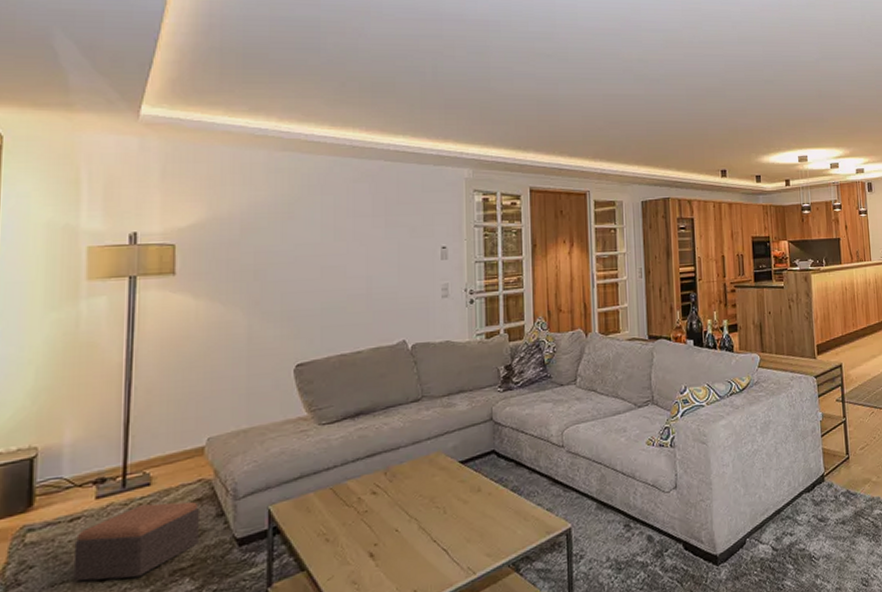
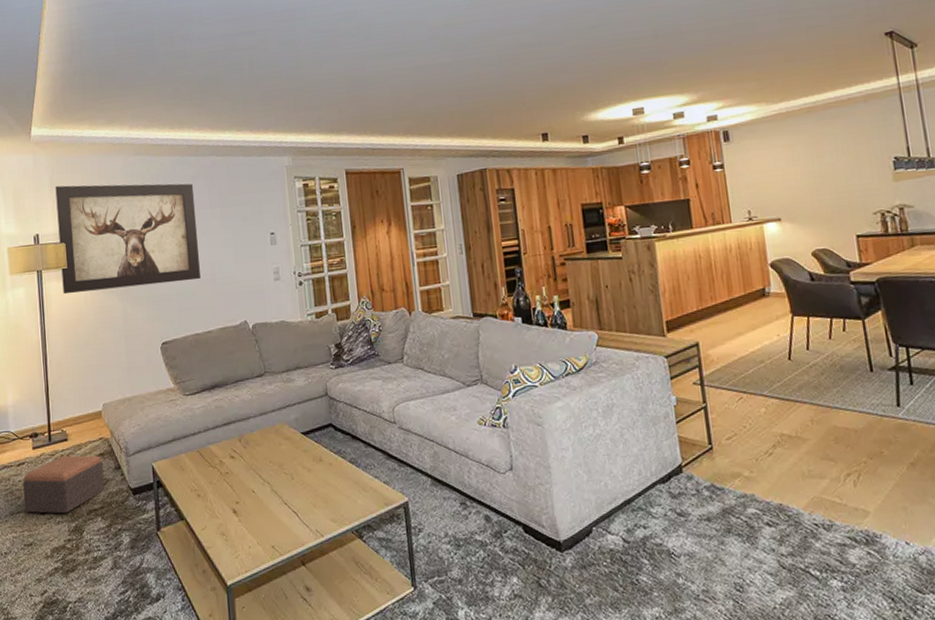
wall art: none [165,177,354,306] -> present [55,183,201,295]

